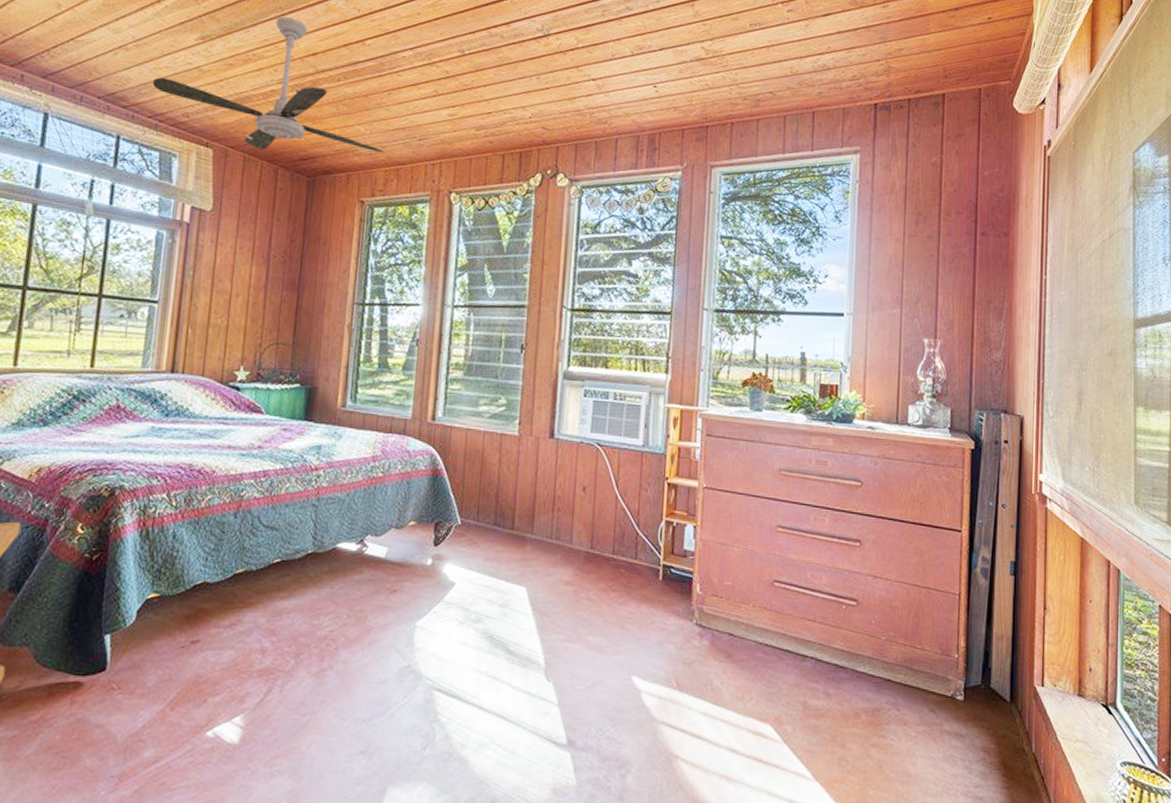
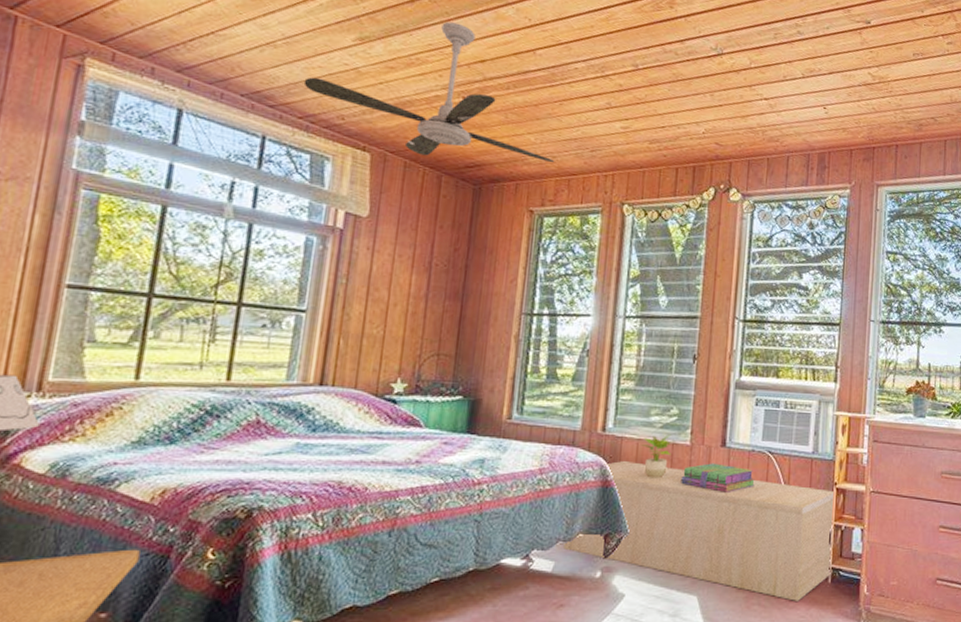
storage bench: none [396,449,665,597] -> present [563,460,833,601]
potted plant: none [470,424,504,469] -> present [641,434,676,479]
stack of books: none [509,454,584,484] -> present [681,463,755,492]

